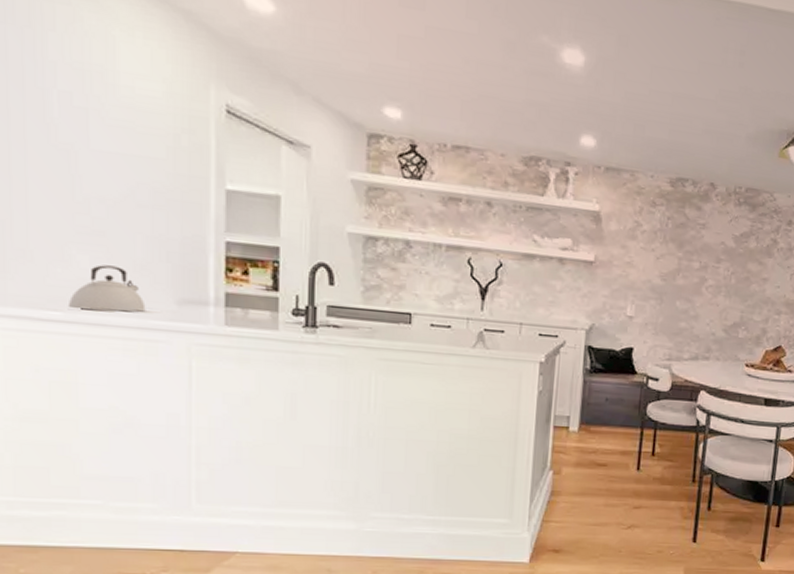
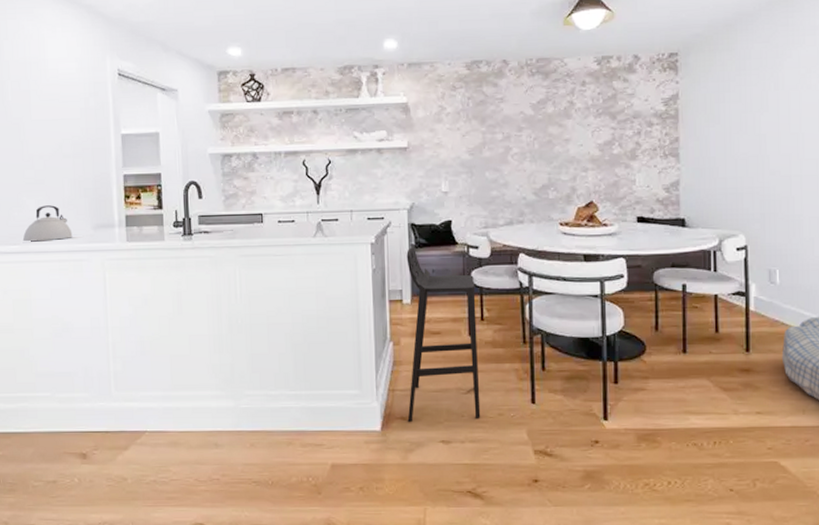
bar stool: none [560,372,650,555] -> present [406,247,481,422]

